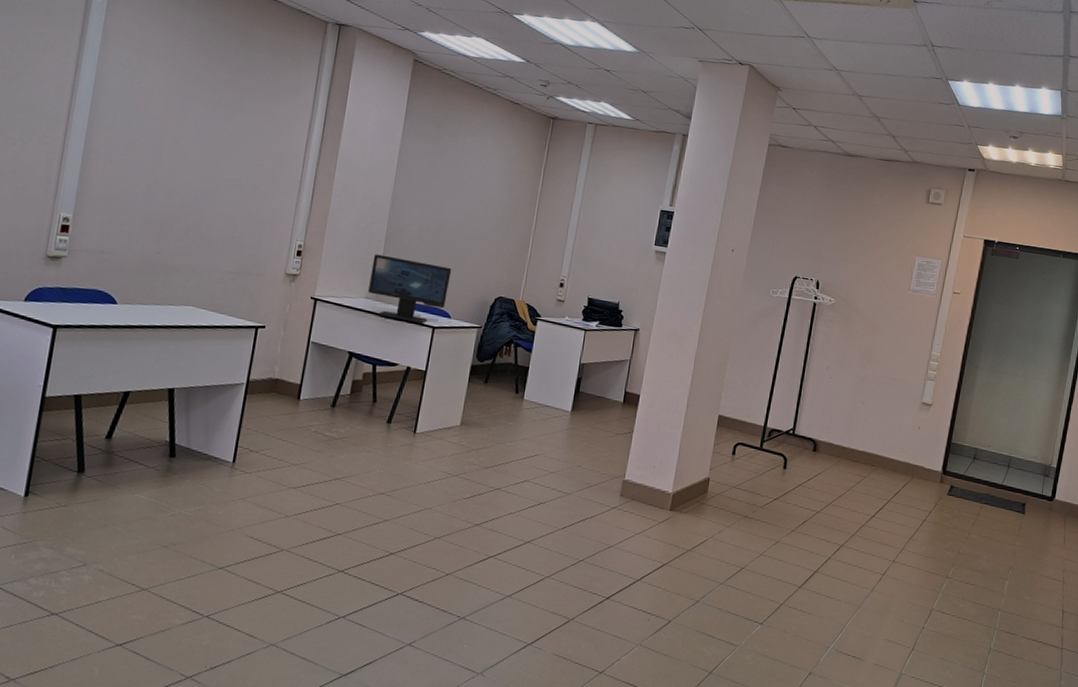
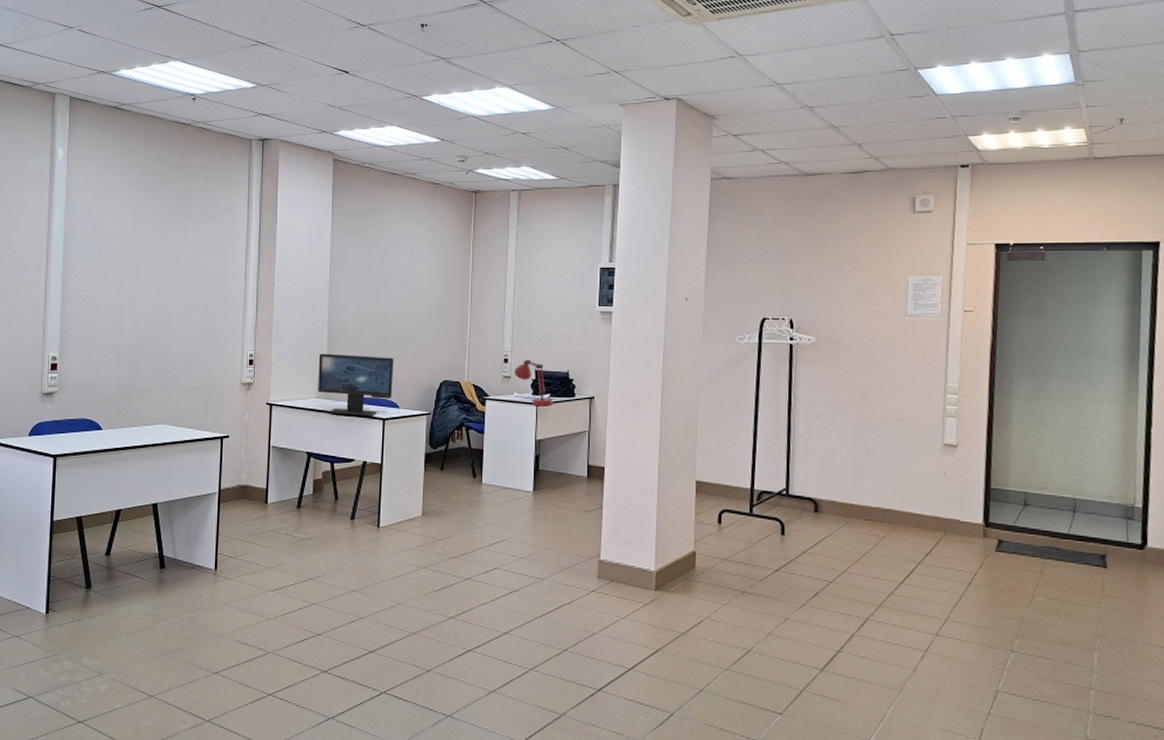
desk lamp: none [567,286,601,334] -> present [513,360,553,406]

